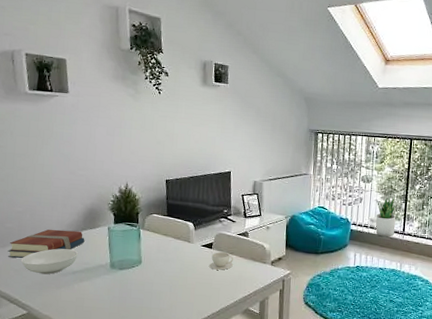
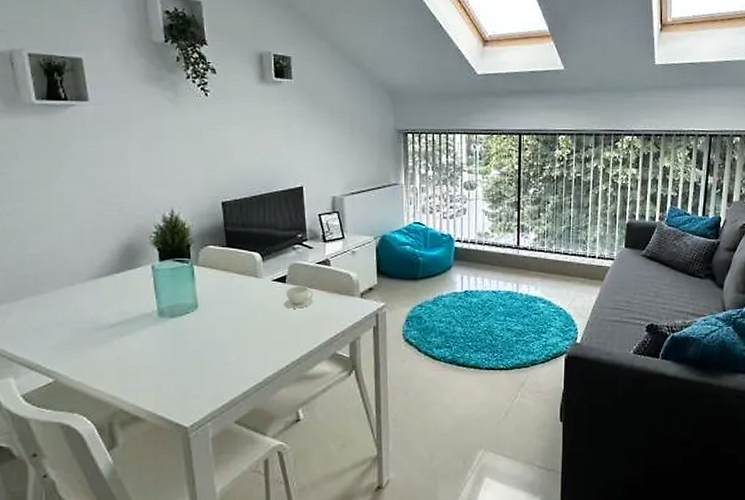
books: present [7,229,85,258] -> none [22,273,123,313]
bowl: present [20,248,78,275] -> none [40,297,115,331]
planter: present [375,197,396,237] -> none [483,205,508,253]

